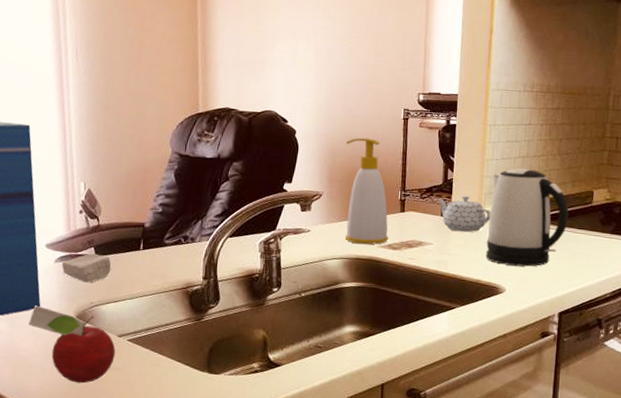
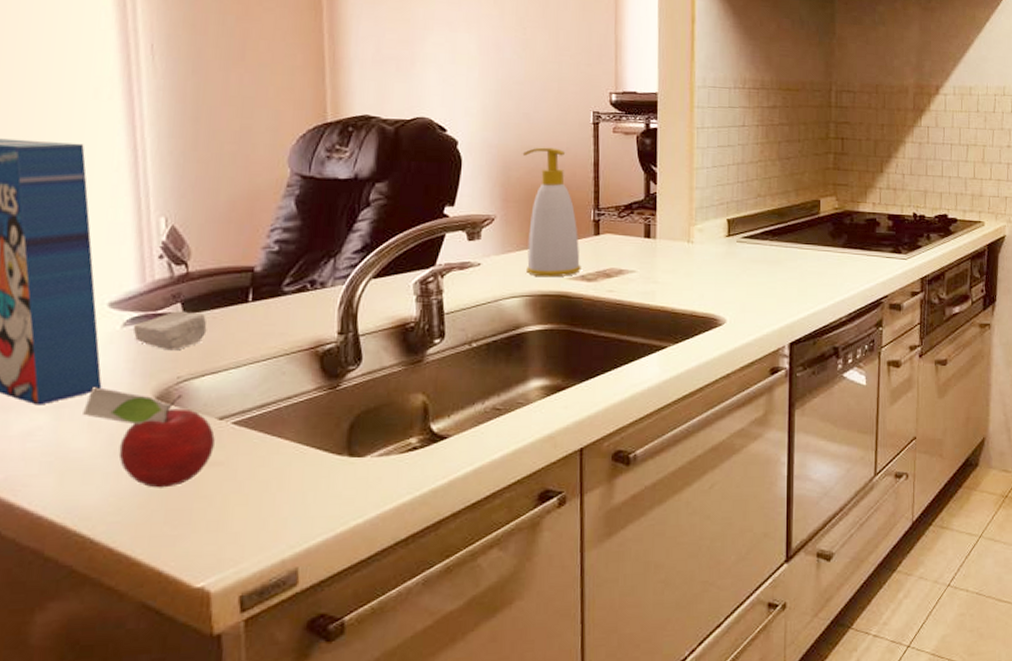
teapot: present [437,195,491,232] -> none [638,211,704,256]
kettle: present [485,168,569,267] -> none [700,177,794,293]

